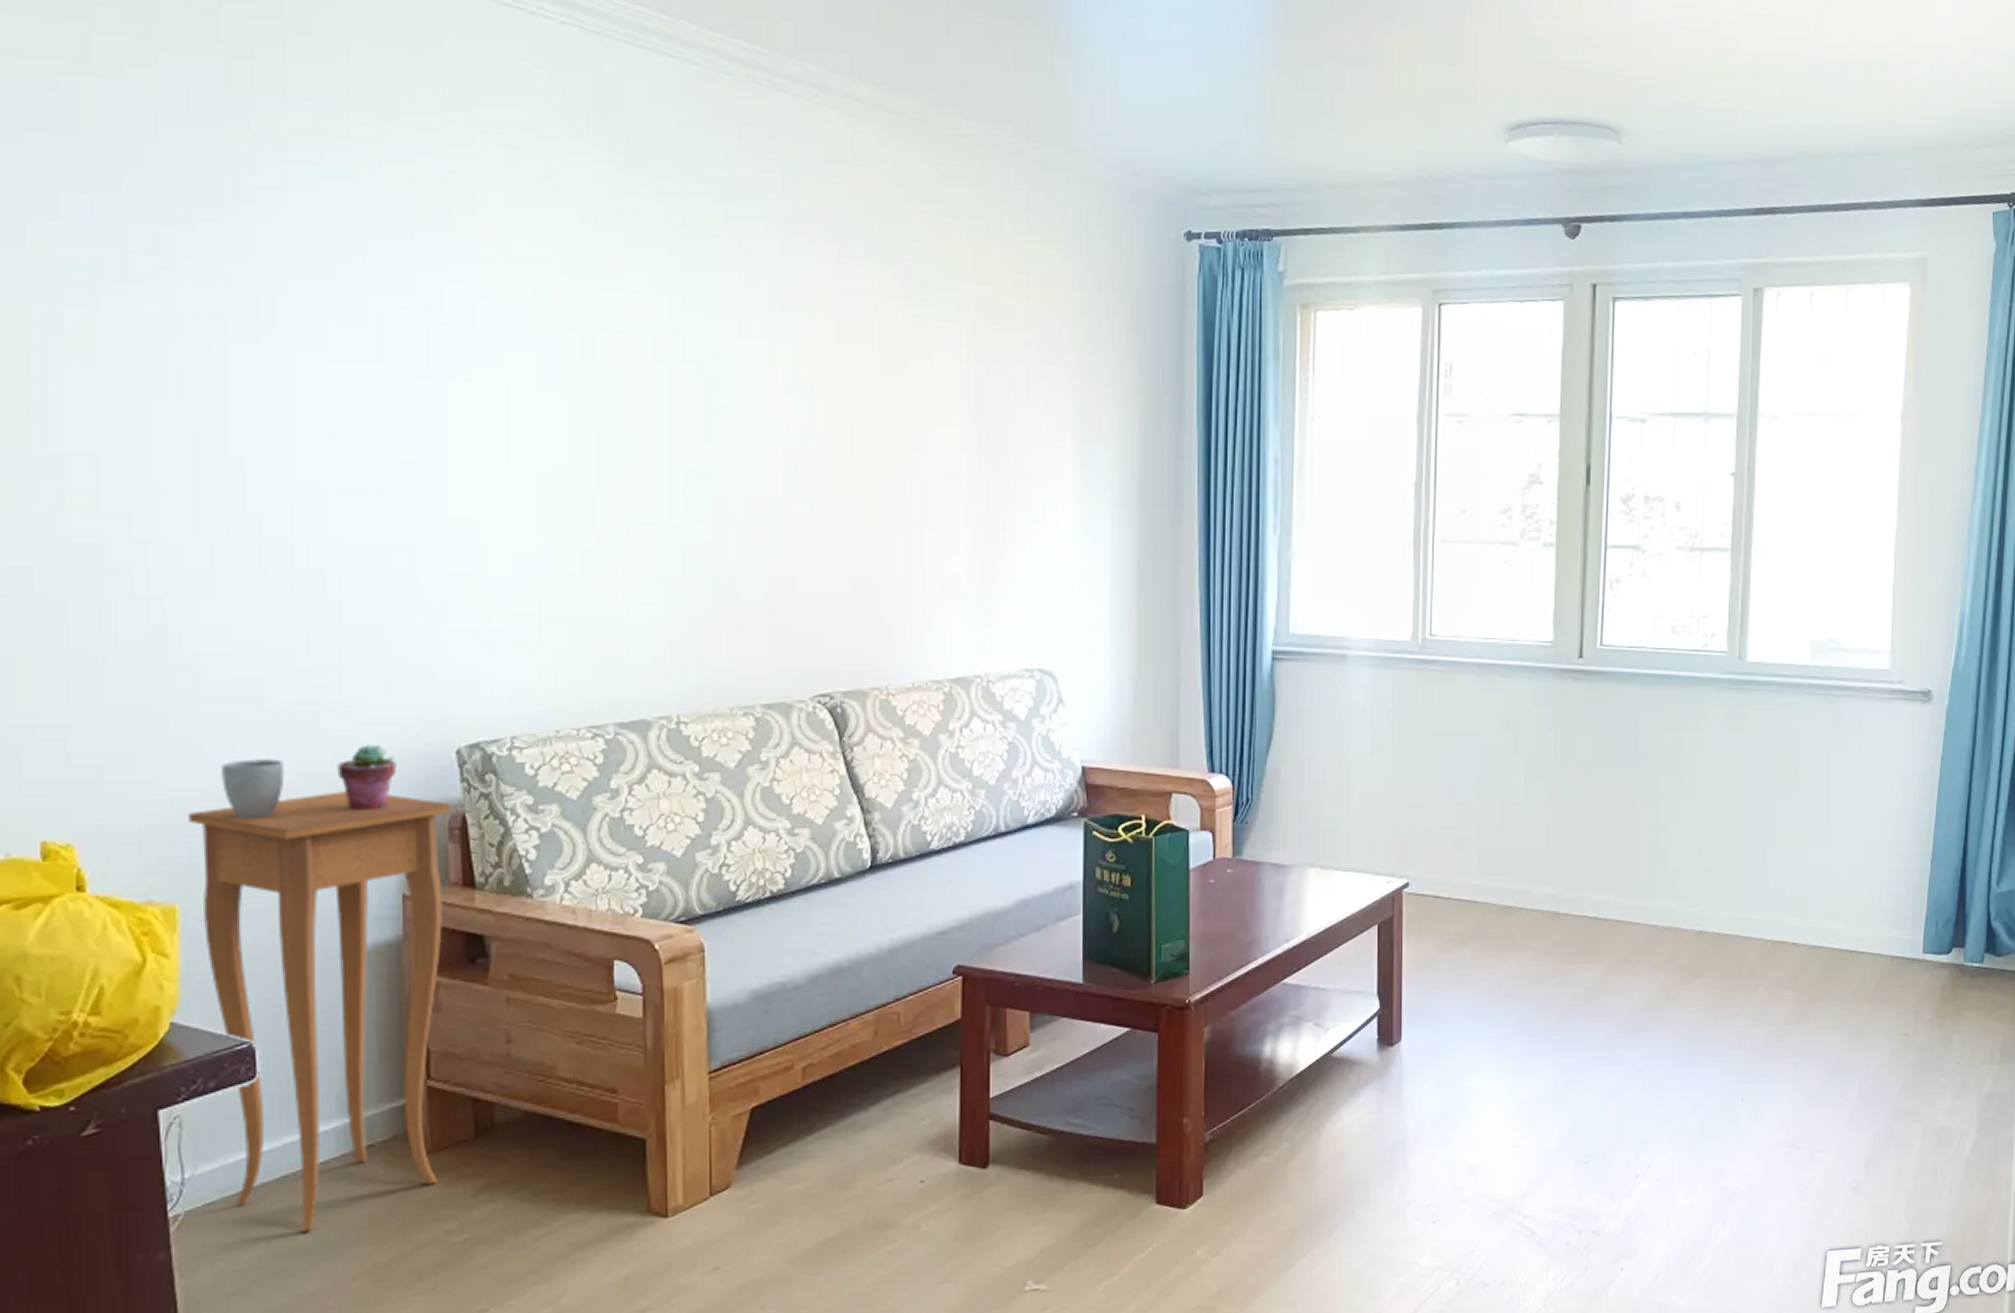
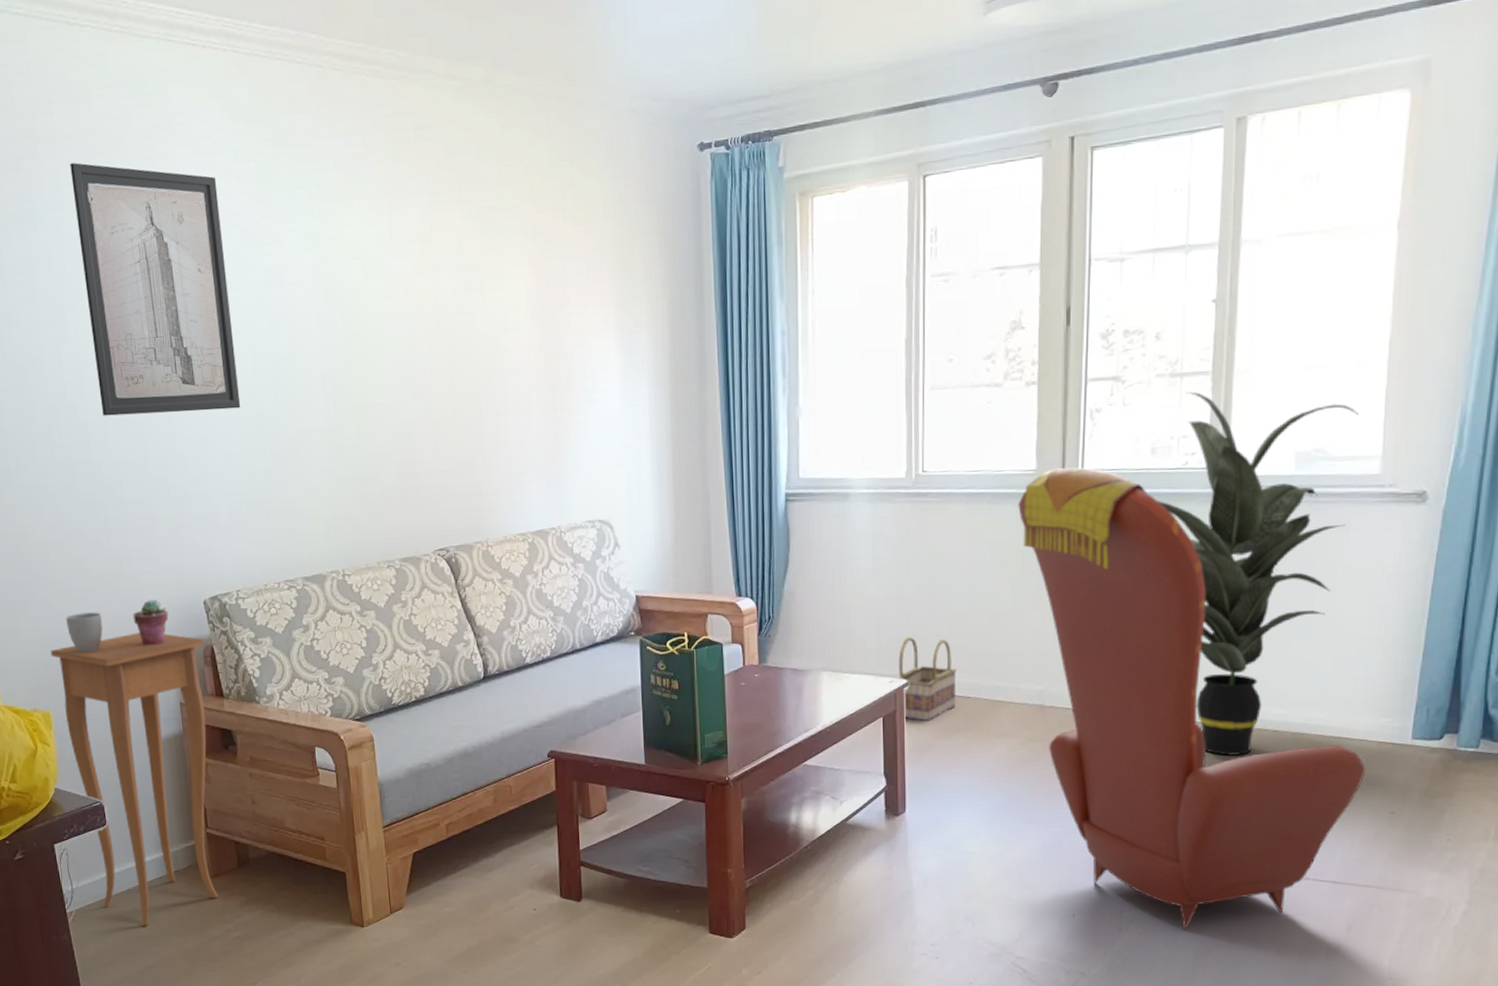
wall art: none [305,130,543,488] -> present [70,162,241,416]
basket: none [1394,829,1463,931] -> present [896,637,957,722]
armchair: none [1533,642,1881,1176] -> present [1018,467,1366,931]
indoor plant: none [1677,568,1869,971] -> present [1157,391,1359,756]

